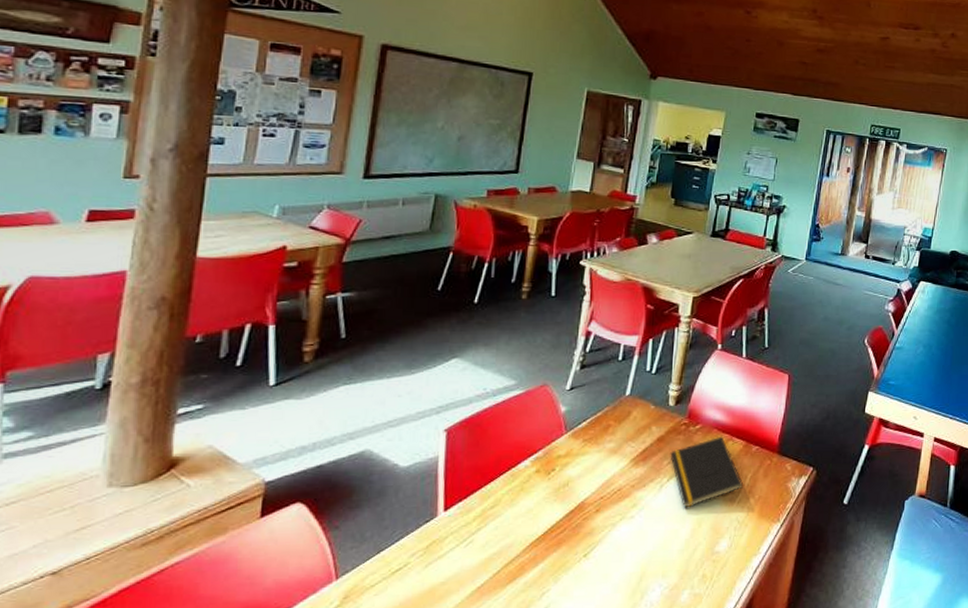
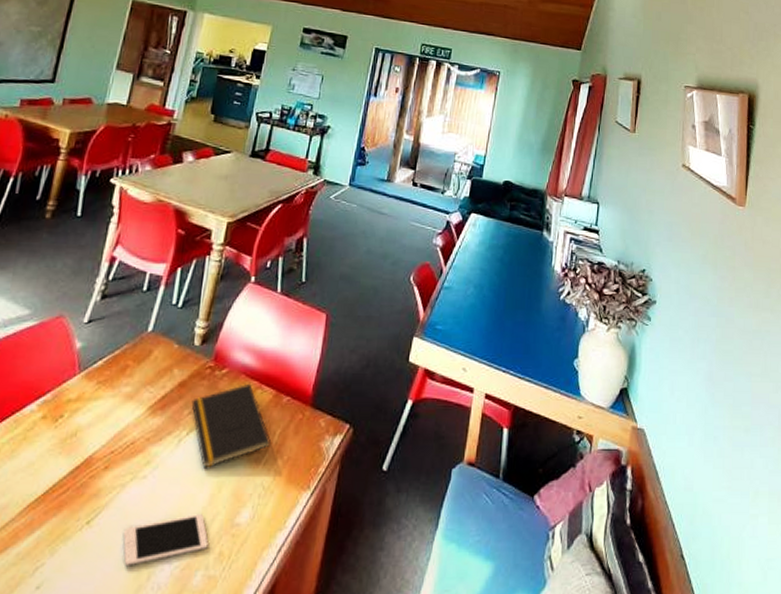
cell phone: none [617,545,693,589] -> present [123,514,209,567]

